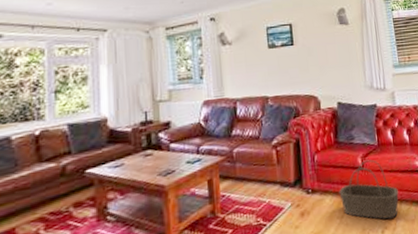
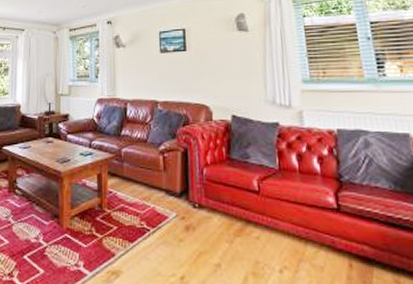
basket: present [339,159,399,220] -> none [229,184,304,258]

